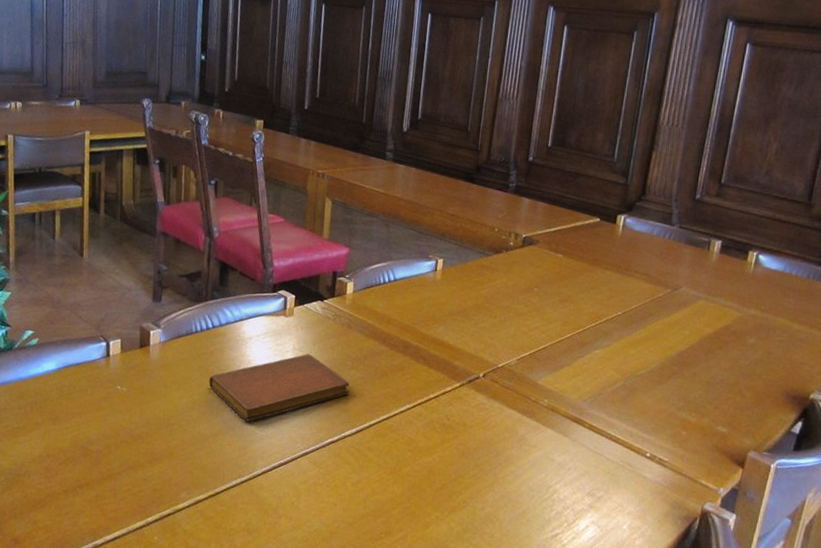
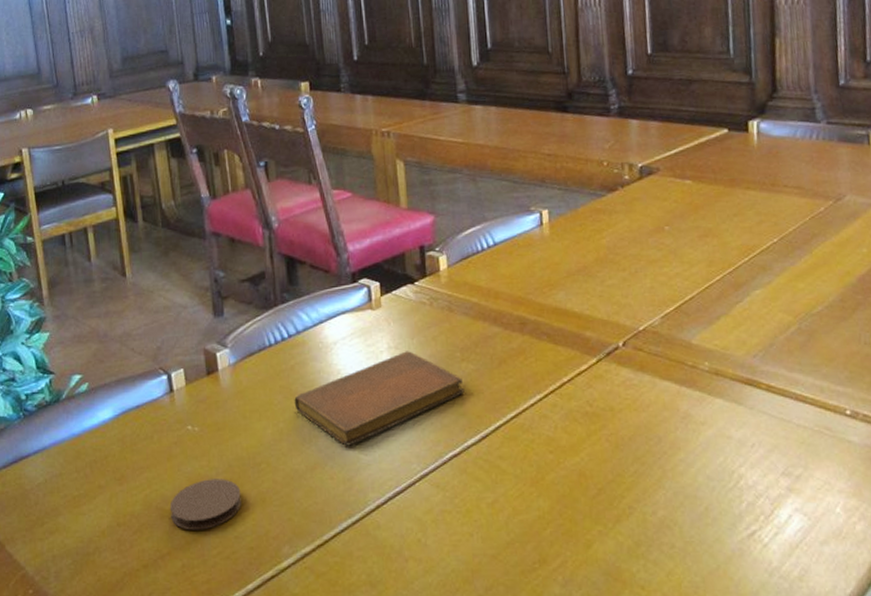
coaster: none [92,430,154,470] -> present [169,479,241,530]

